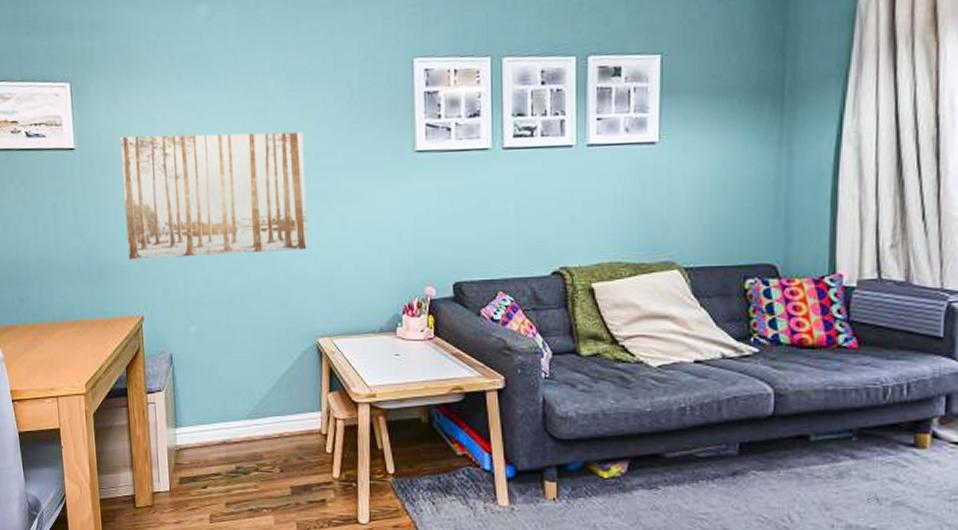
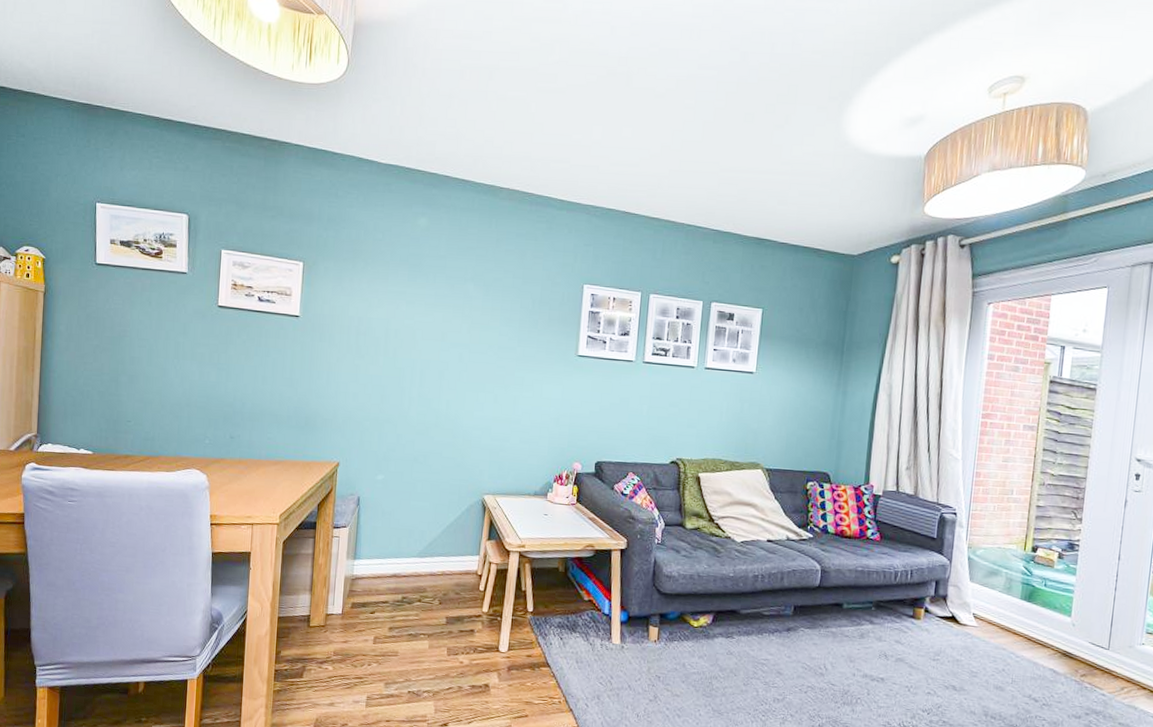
wall art: present [119,131,309,260] -> none [333,312,492,423]

